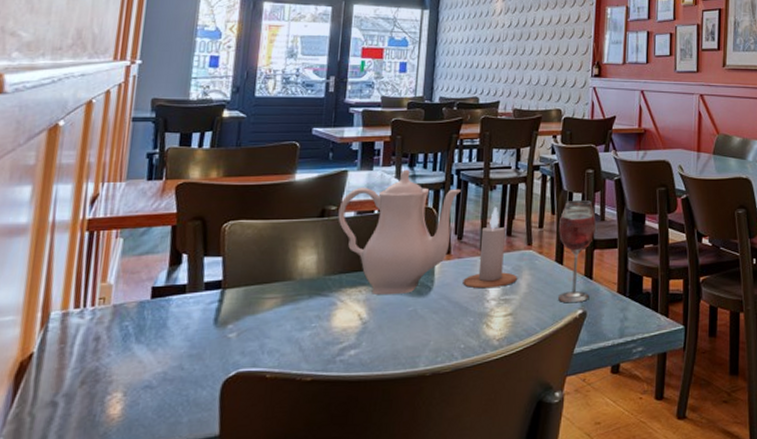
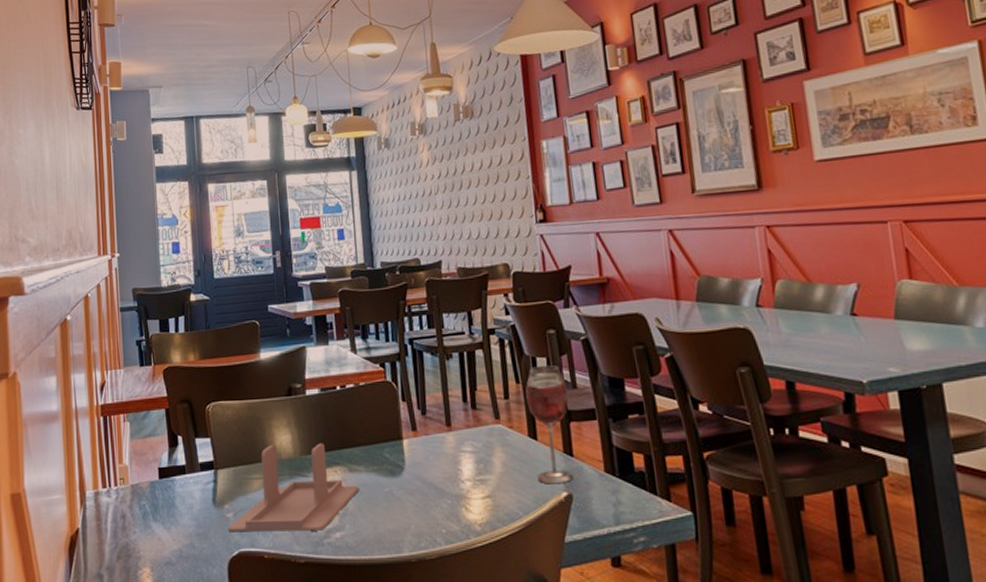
napkin holder: none [226,264,383,352] -> present [227,443,360,532]
teapot: present [338,169,461,295] -> none [303,341,417,475]
candle: present [463,207,517,289] -> none [433,377,490,468]

